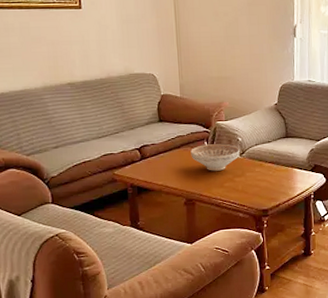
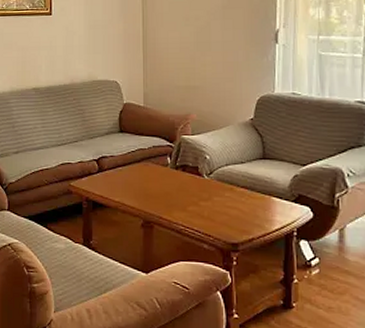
decorative bowl: present [191,143,240,171] -> none [151,160,207,192]

